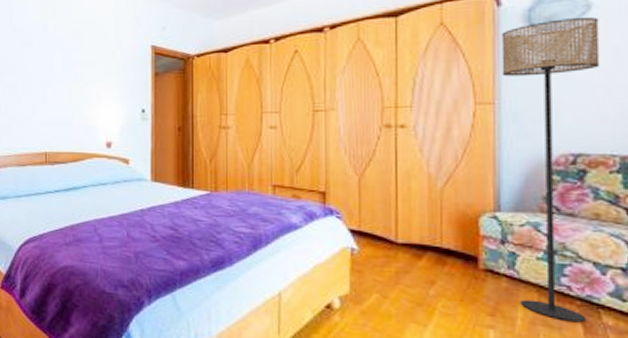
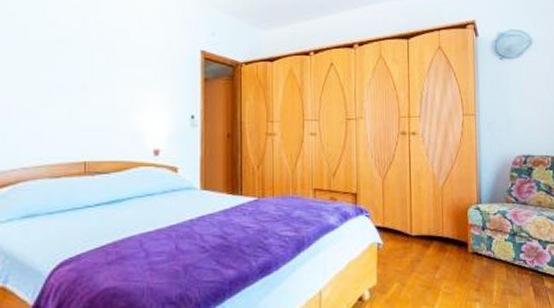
floor lamp: present [501,16,600,323] -> none [478,49,538,289]

